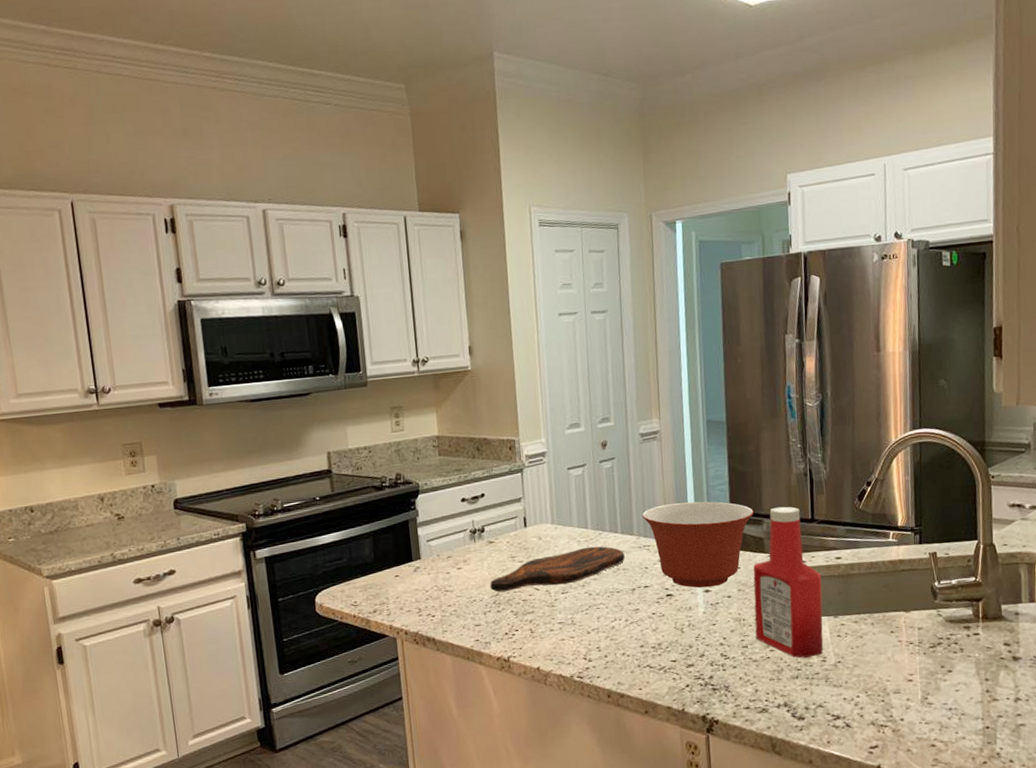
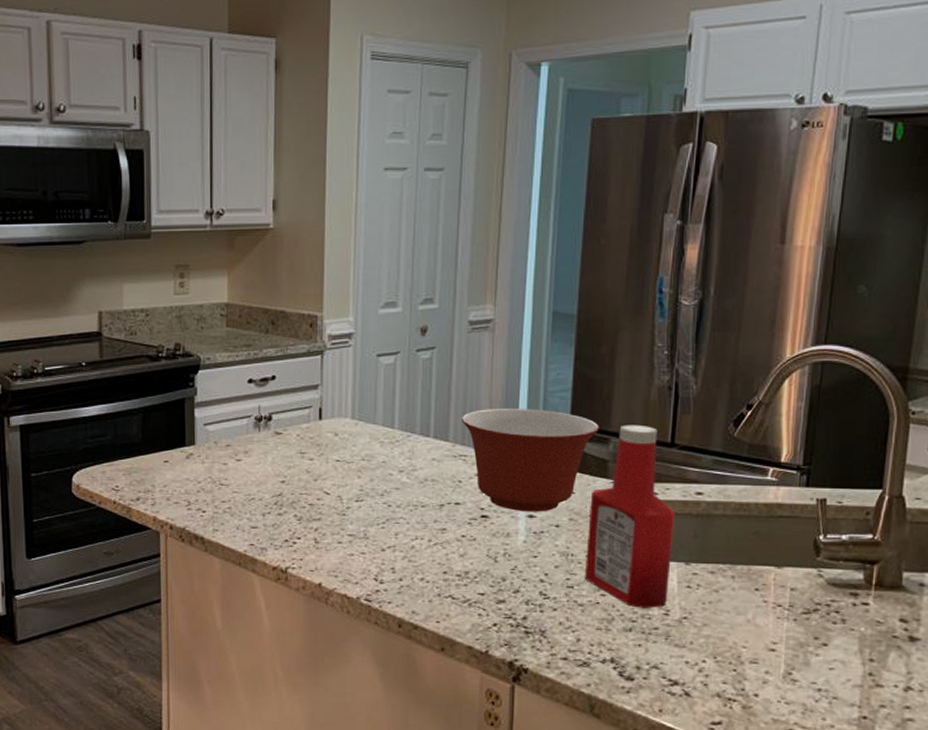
cutting board: present [490,546,625,593] -> none [273,450,435,492]

